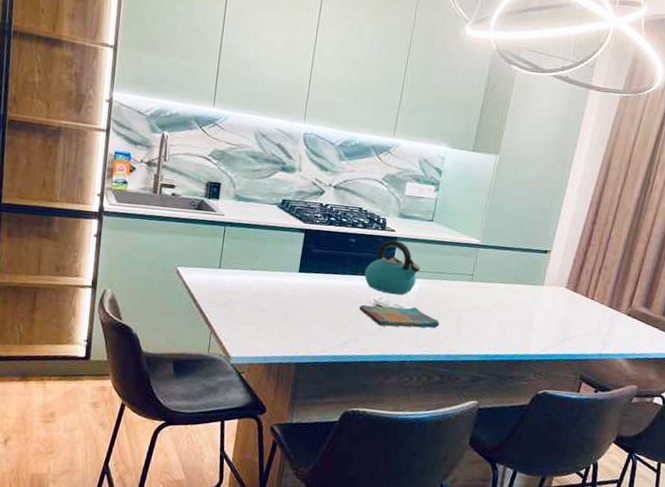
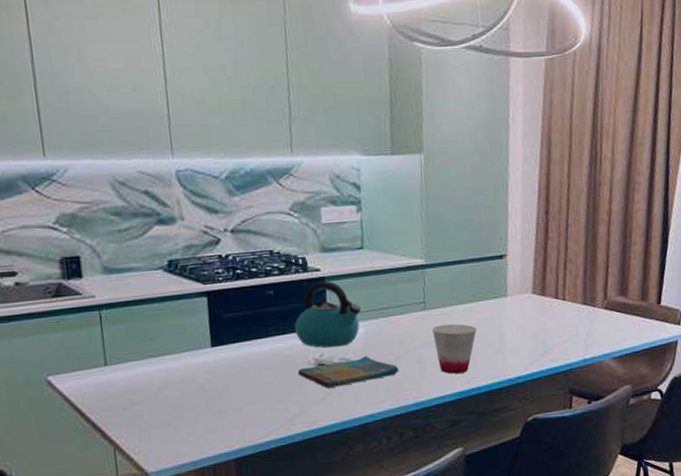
cup: none [473,296,512,340] -> present [432,324,477,374]

